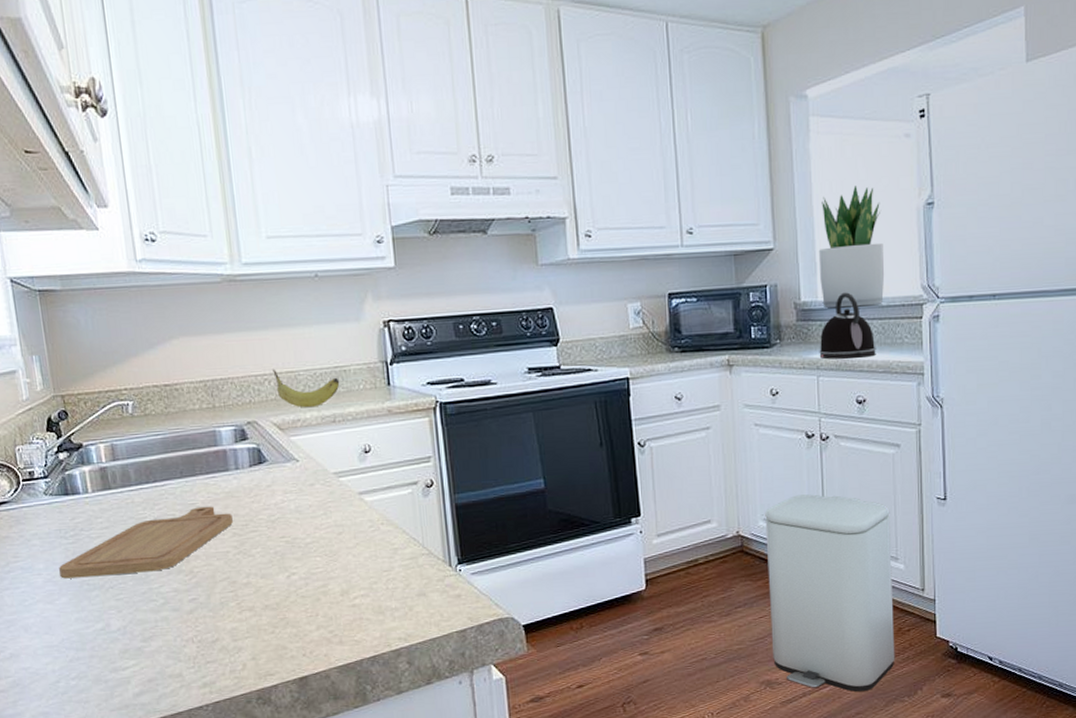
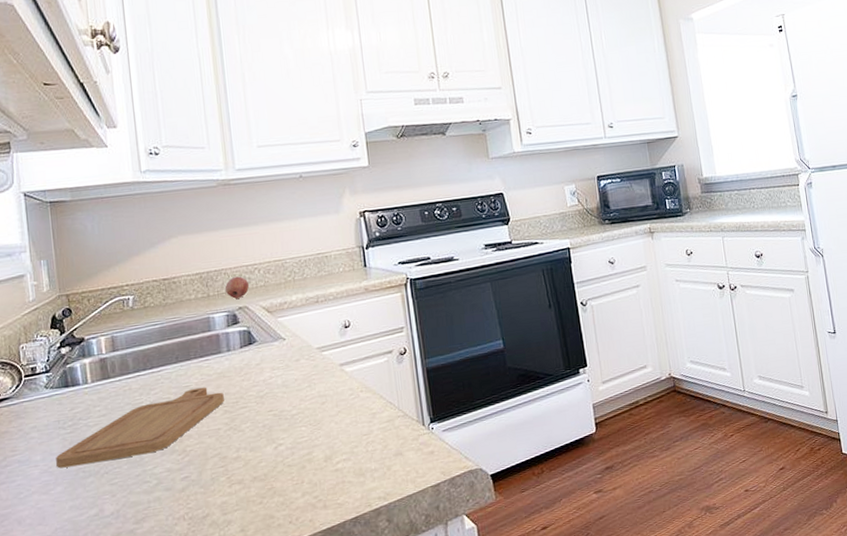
fruit: none [232,387,259,412] -> present [225,276,250,299]
fruit: present [271,369,340,408] -> none [261,259,322,292]
pedal bin: present [765,494,895,692] -> none [691,336,811,511]
planter: present [818,186,885,309] -> none [711,85,768,182]
kettle: present [819,292,876,360] -> none [721,168,767,223]

